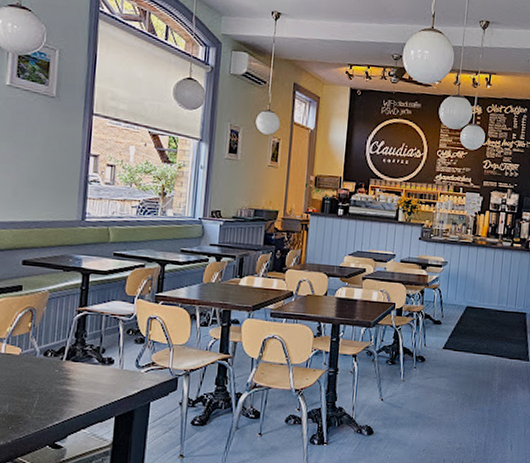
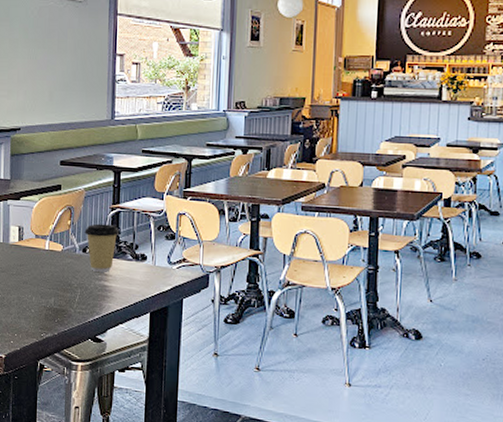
coffee cup: none [47,326,86,376] -> present [84,223,120,272]

